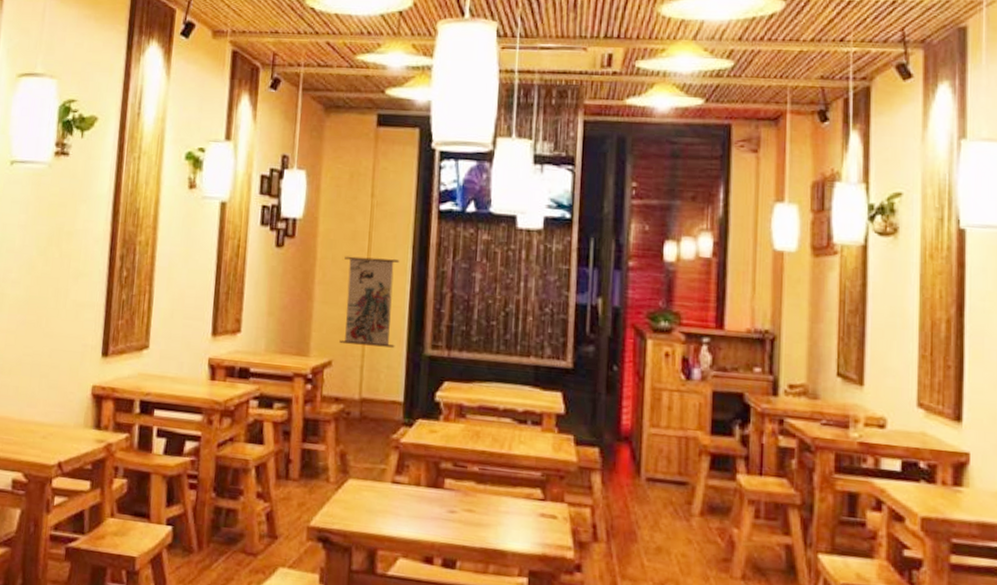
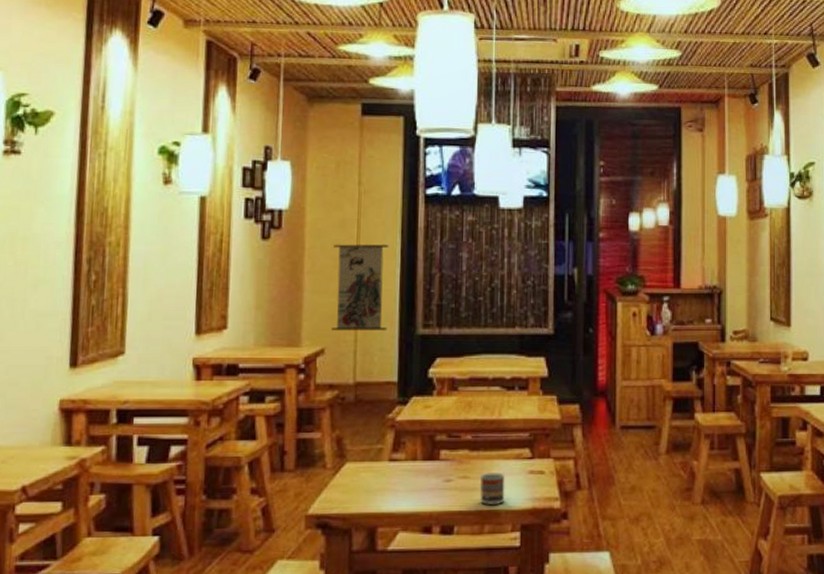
cup: none [485,509,513,545] -> present [479,473,505,505]

